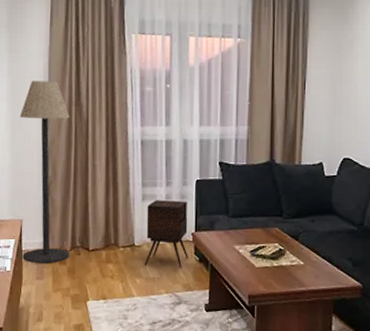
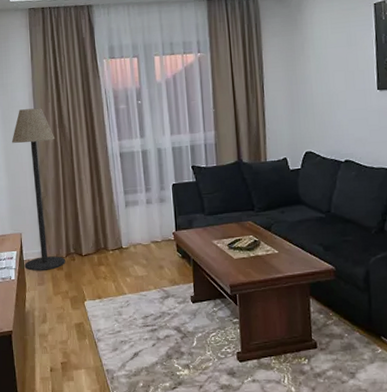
side table: present [144,200,188,268] -> none [130,204,172,265]

